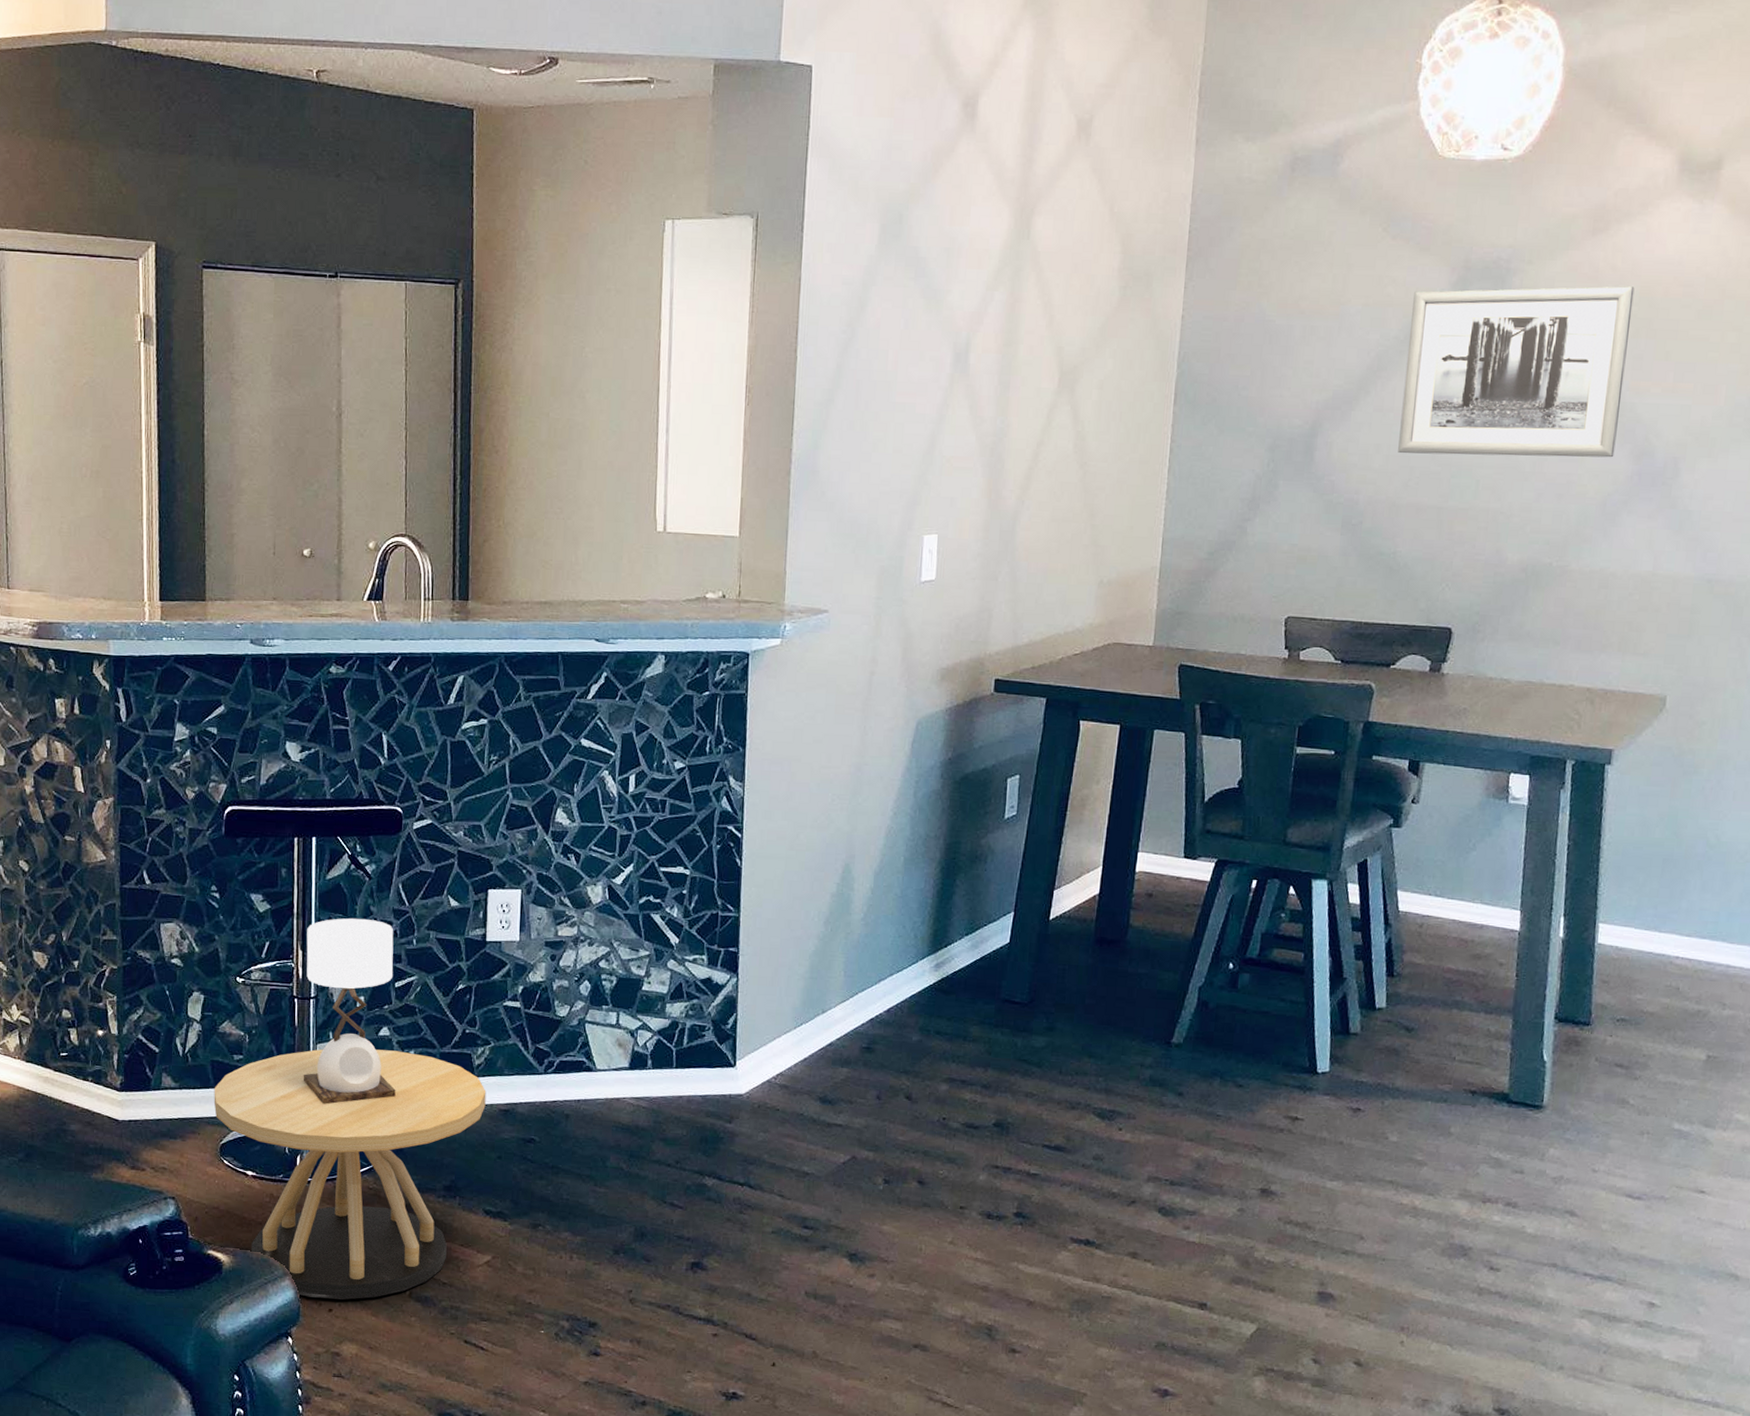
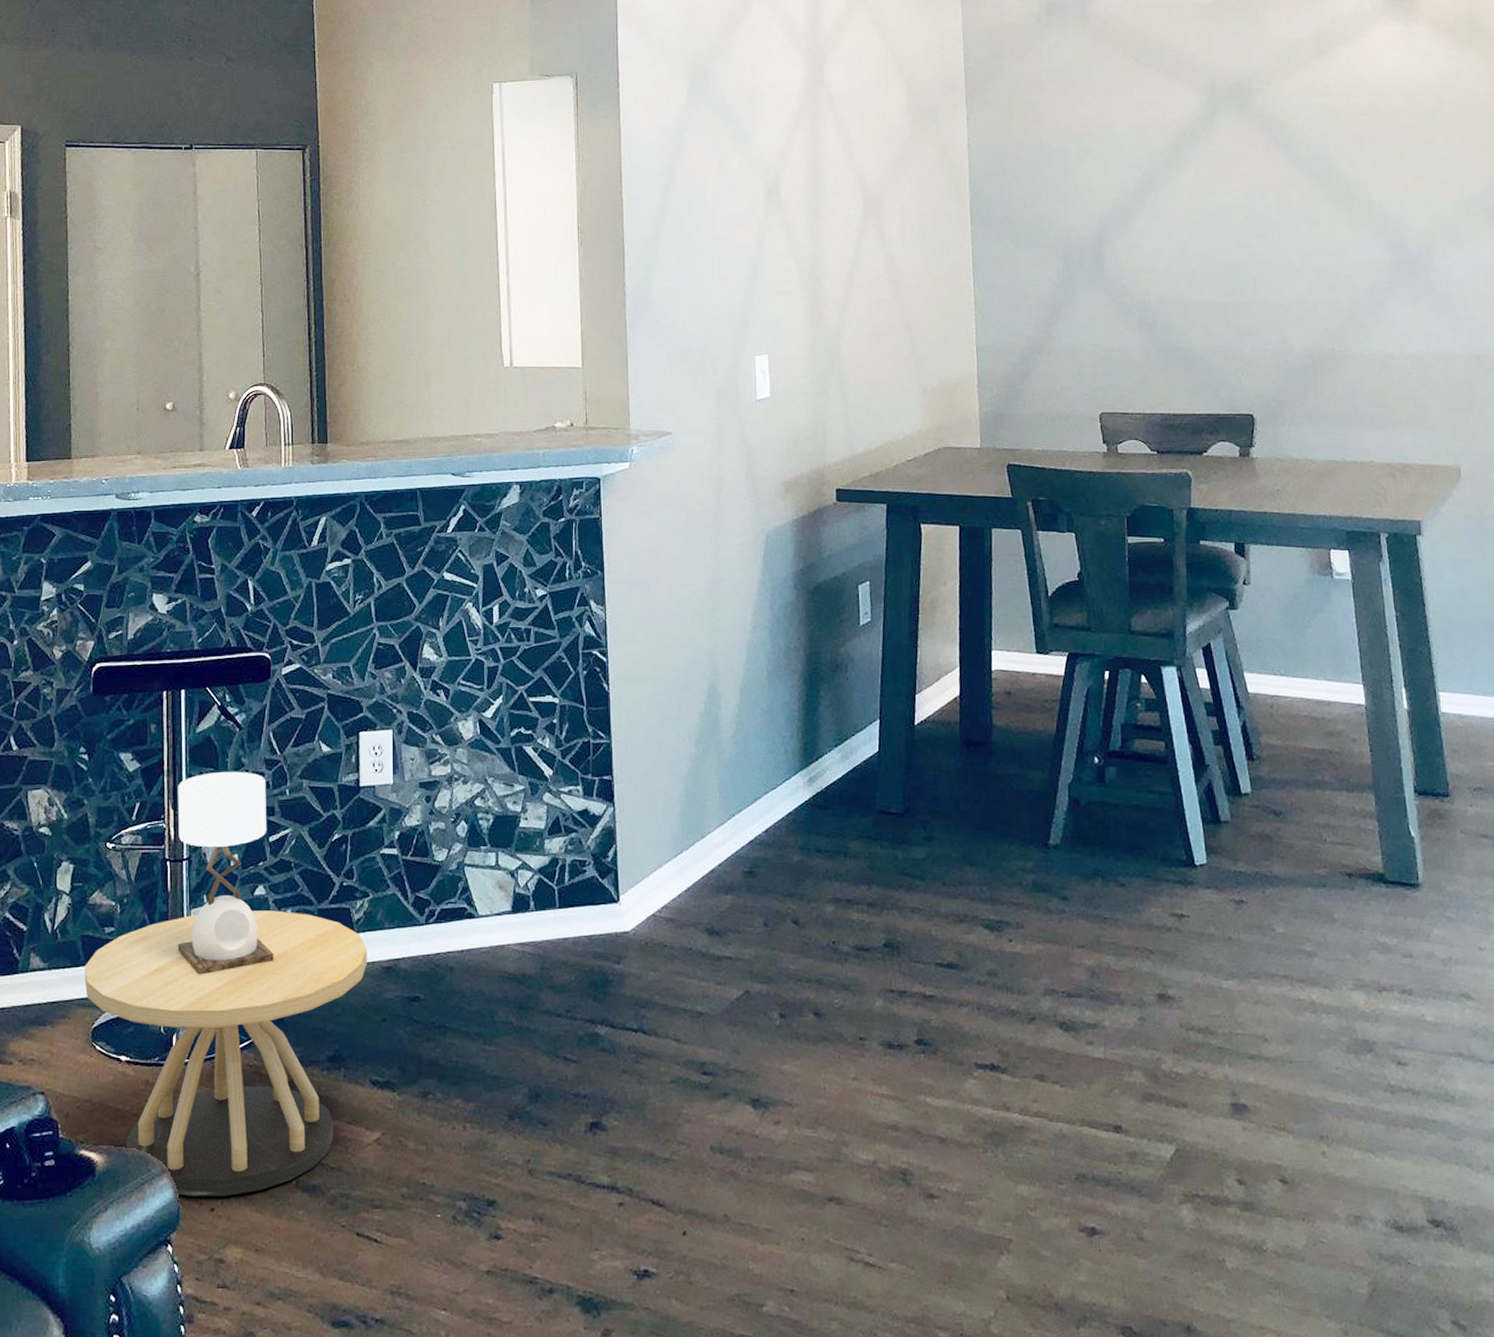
wall art: present [1398,286,1635,458] -> none [1171,99,1372,257]

